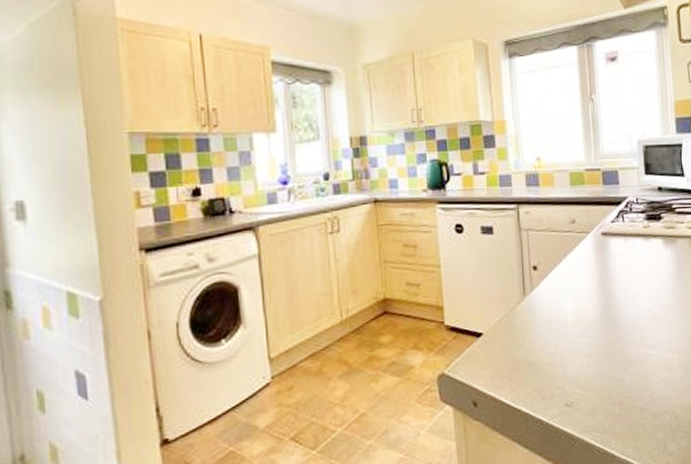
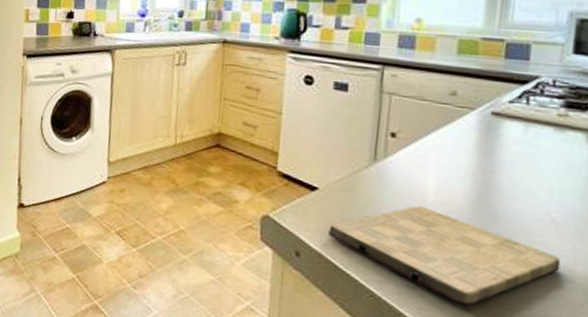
cutting board: none [498,328,664,408] -> present [328,205,561,306]

